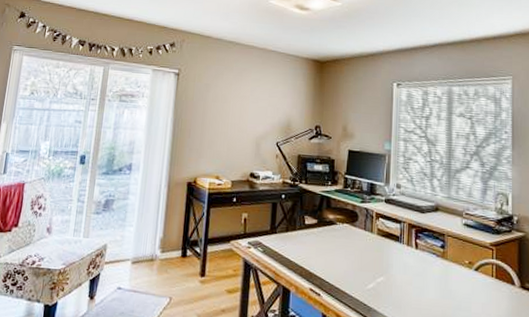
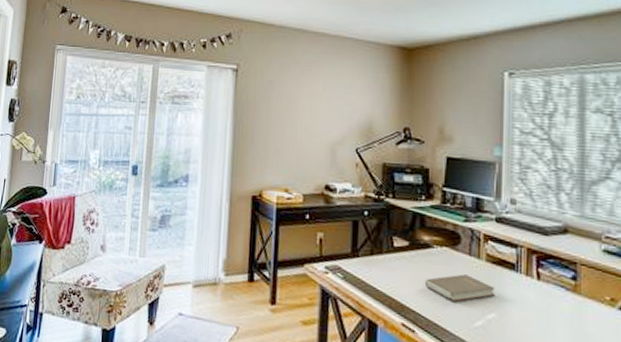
book: none [329,246,384,269] -> present [424,274,495,303]

